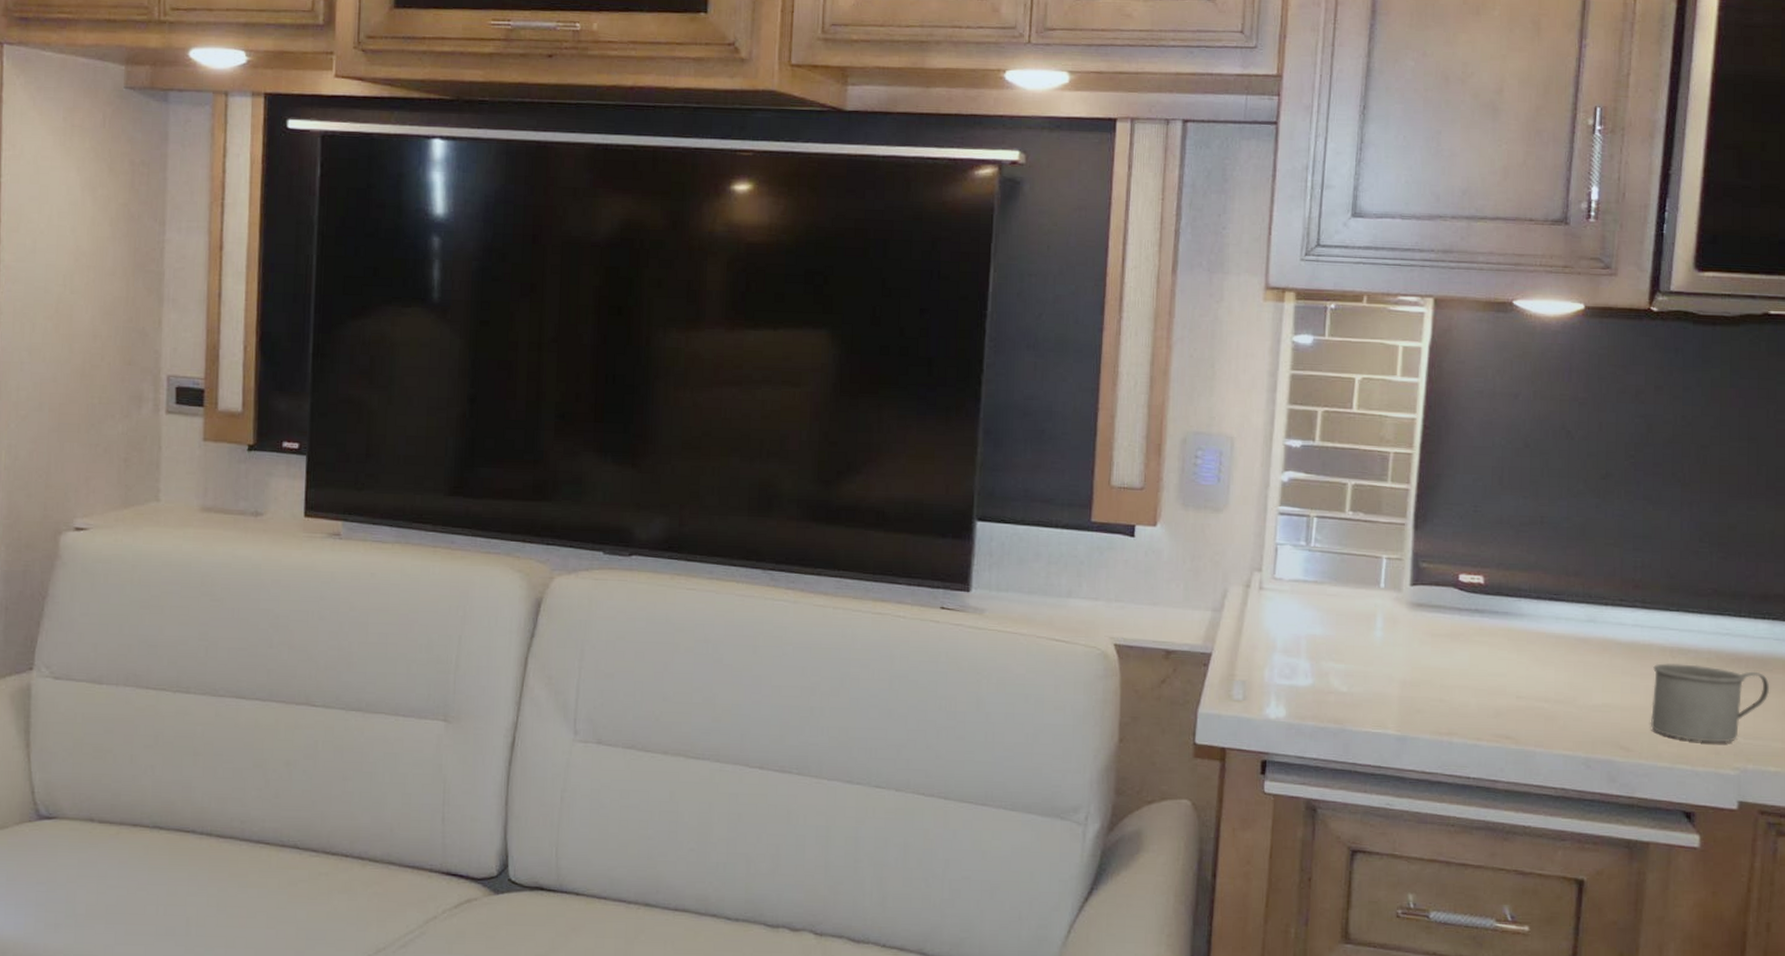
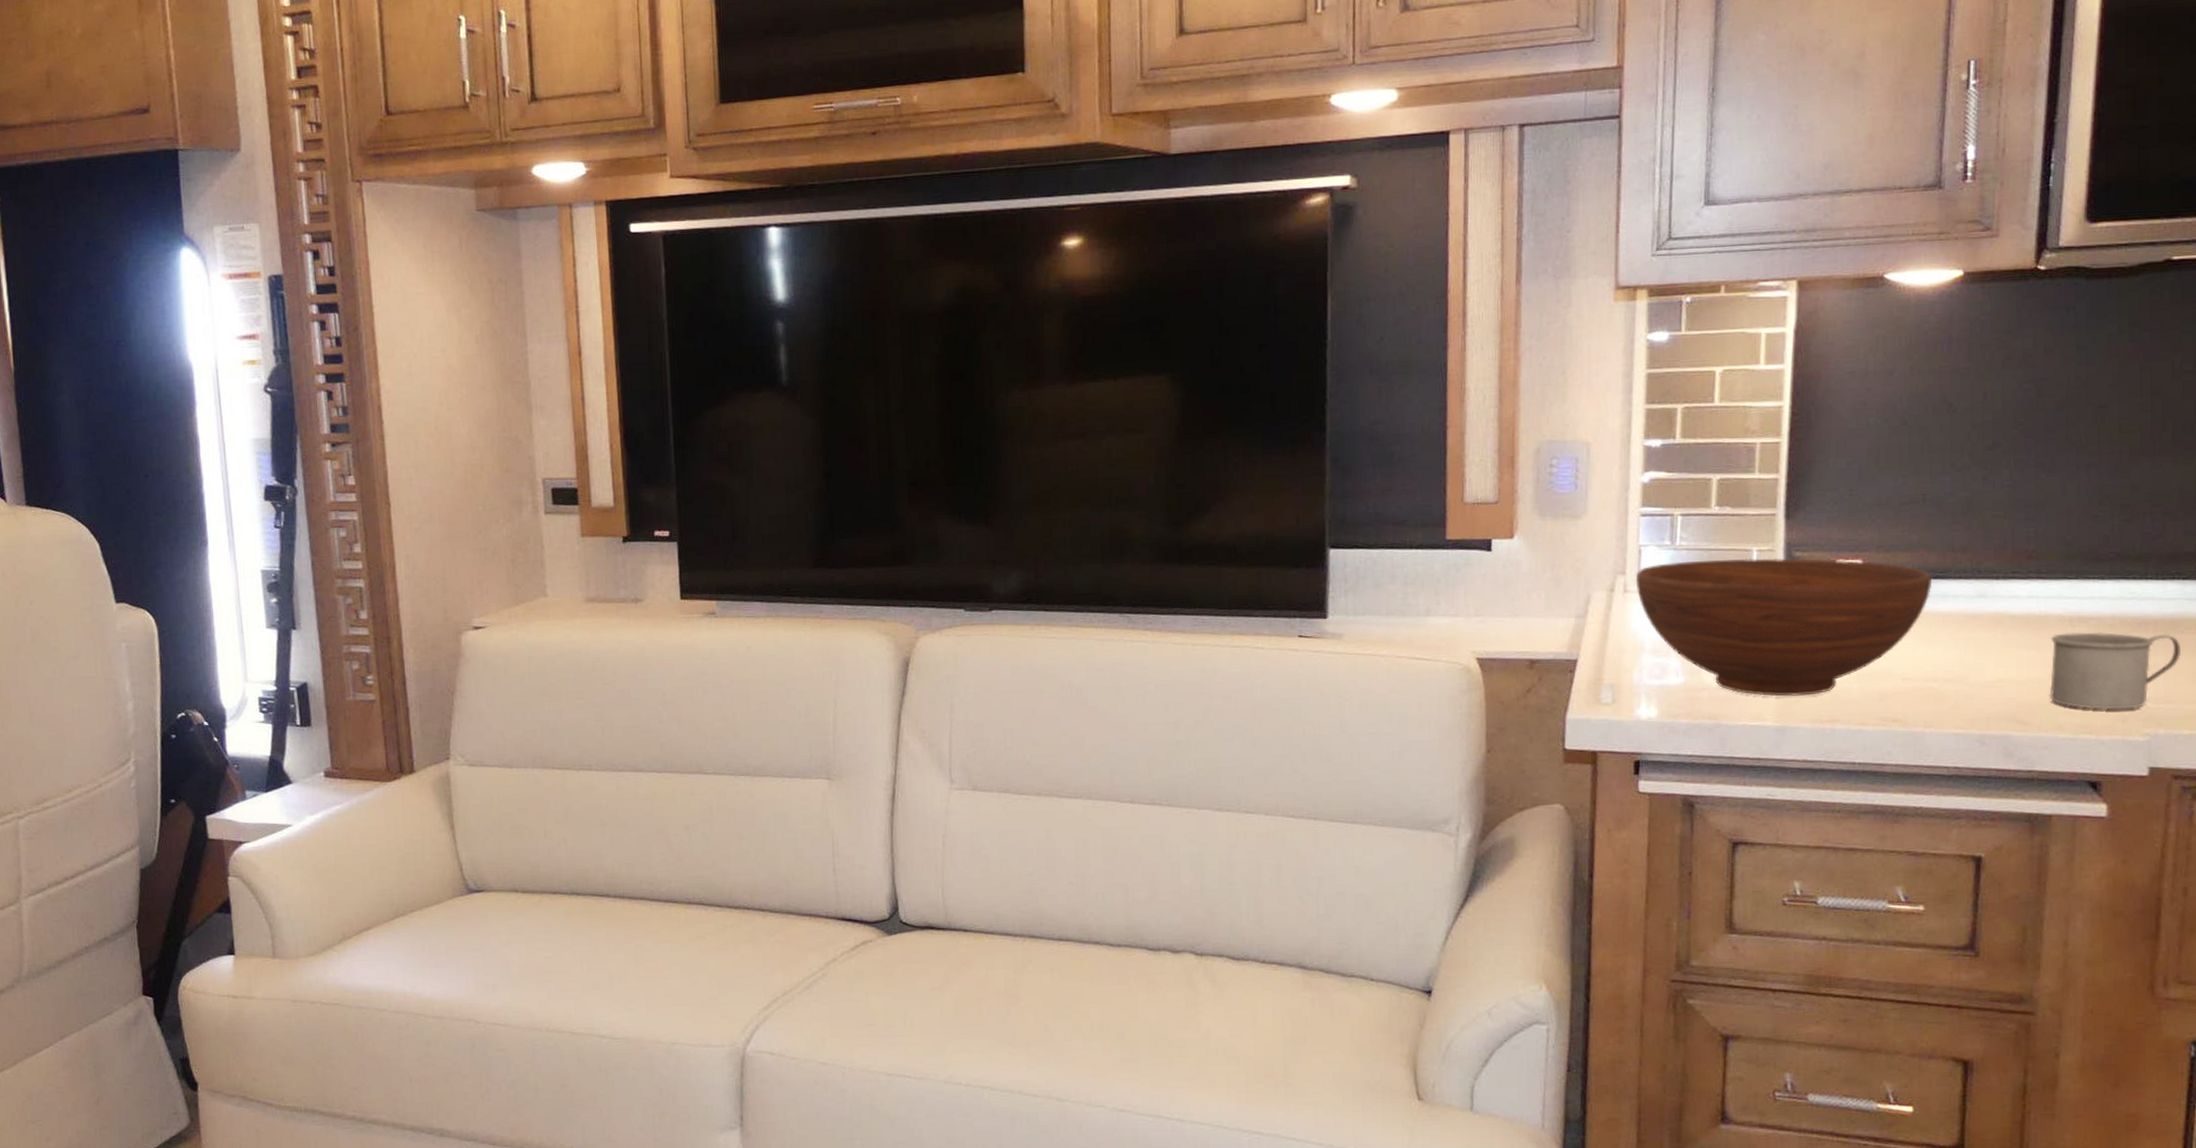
fruit bowl: none [1271,562,1546,707] -> present [1635,558,1932,697]

